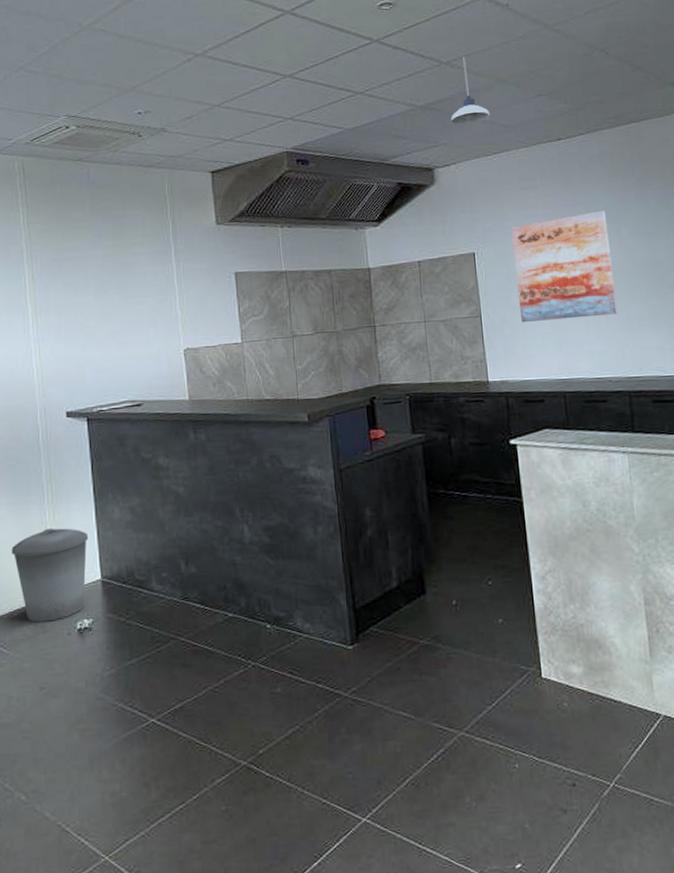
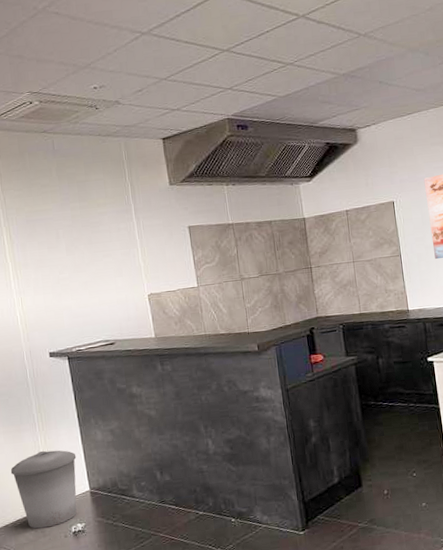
pendant light: present [450,56,490,125] -> none [369,28,403,90]

